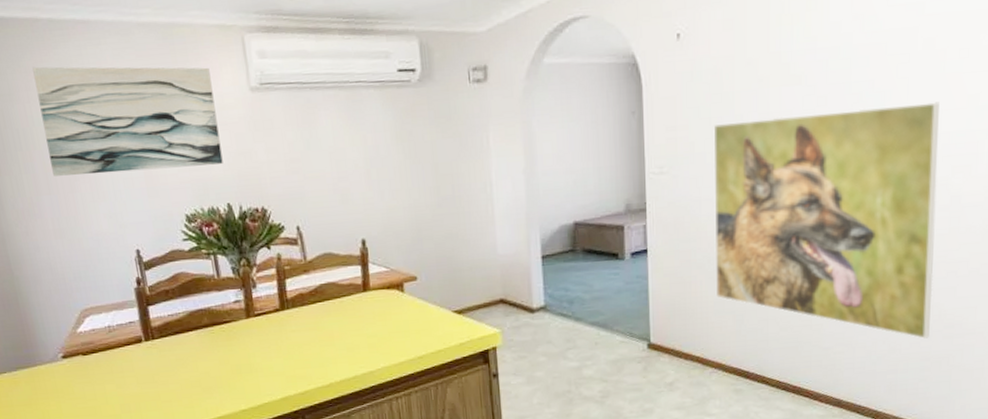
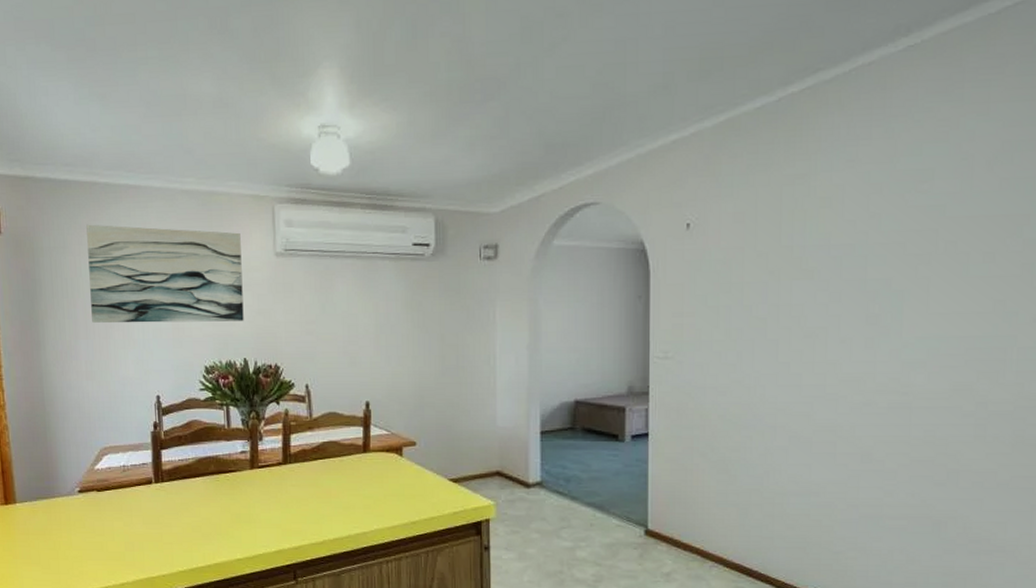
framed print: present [713,102,940,339] -> none [719,305,963,552]

